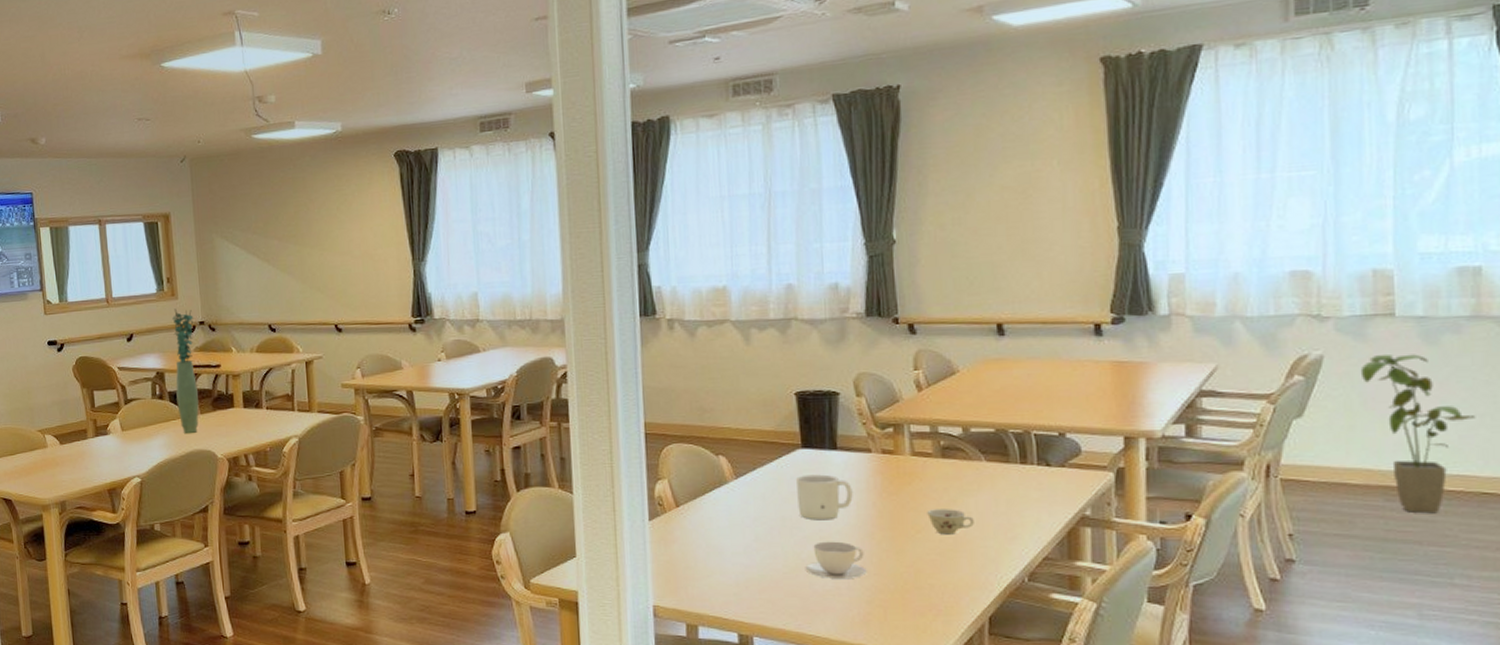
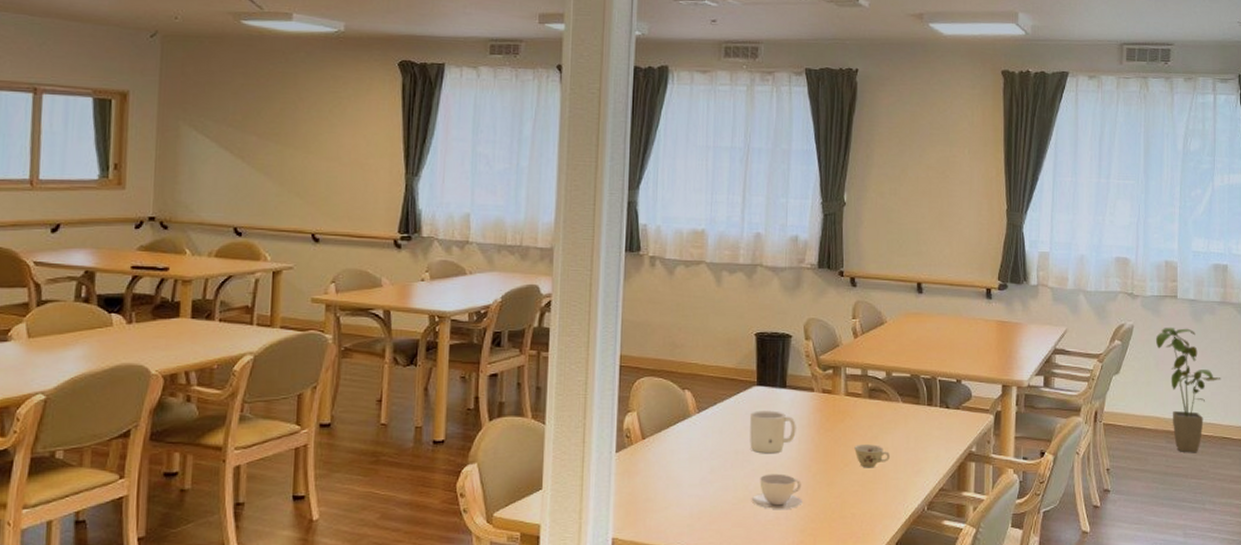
vase: present [172,308,199,433] -> none [106,199,142,344]

